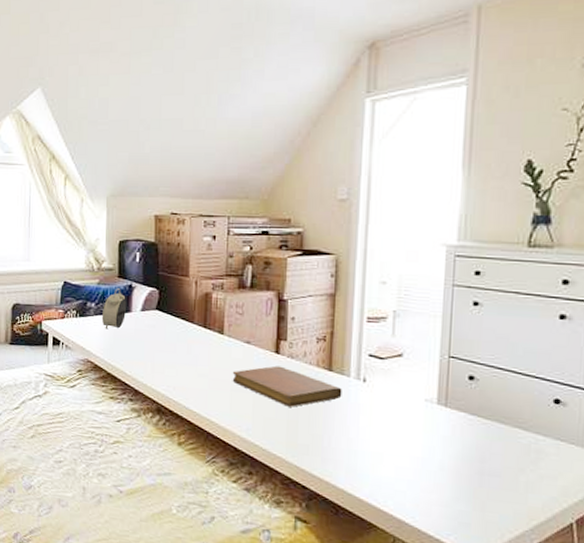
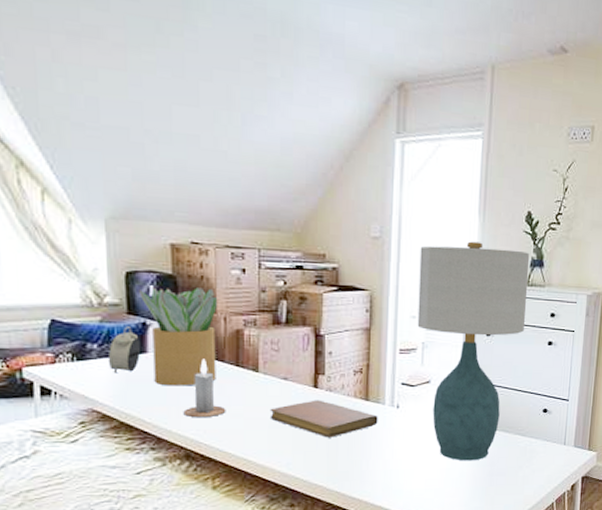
potted plant: none [128,252,190,344] -> present [139,286,217,386]
candle: none [157,319,194,375] -> present [183,358,226,418]
table lamp: none [388,198,532,453] -> present [417,241,530,461]

